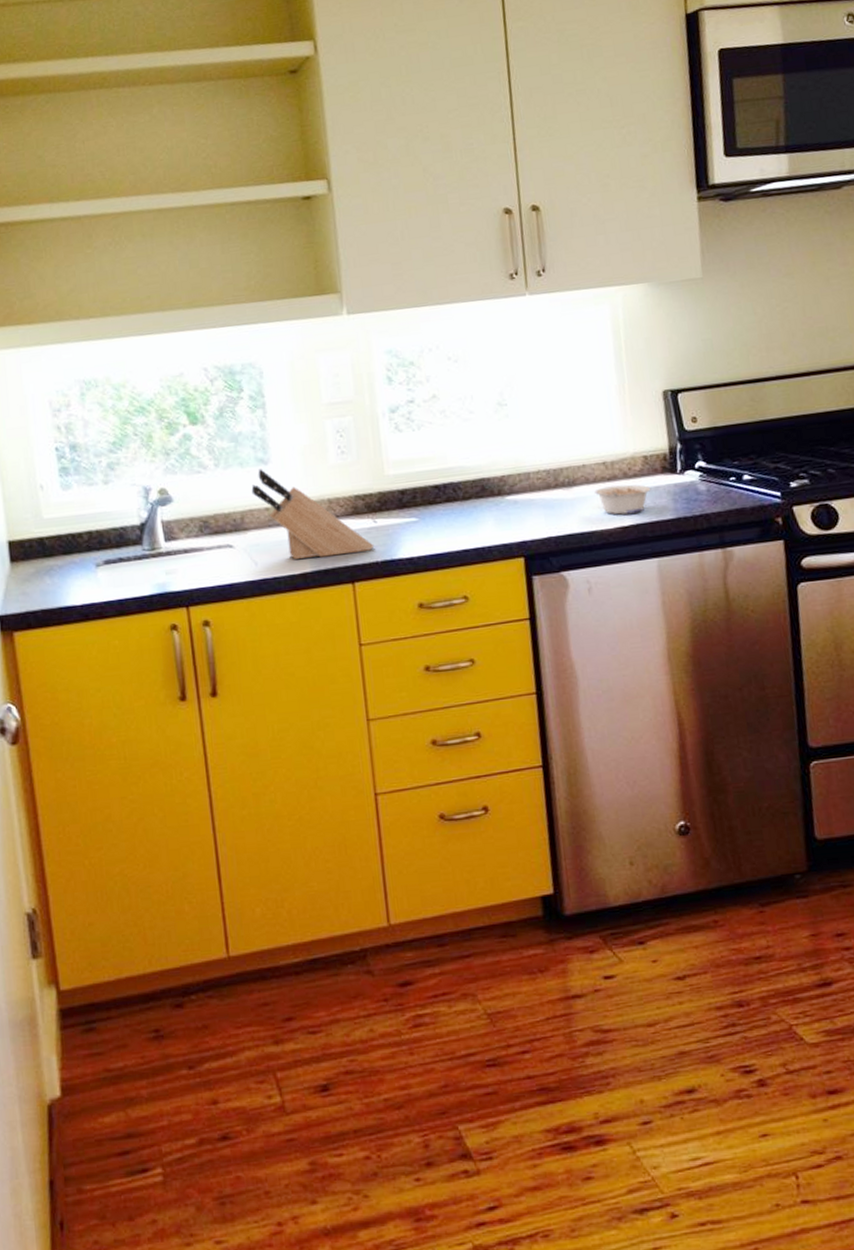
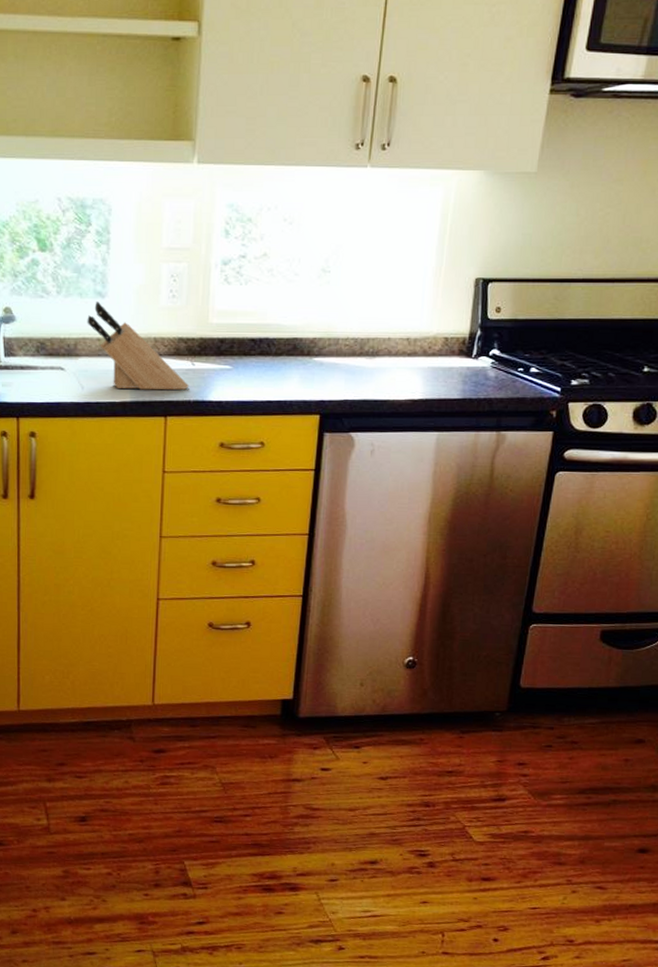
legume: present [595,484,651,515] -> none [394,361,446,389]

